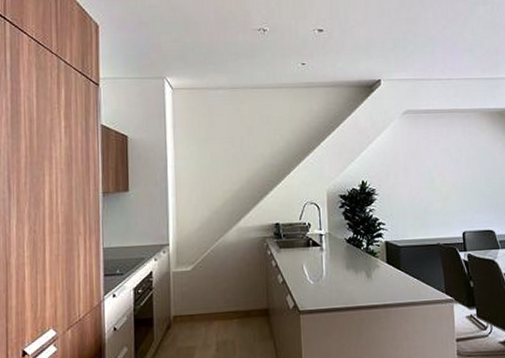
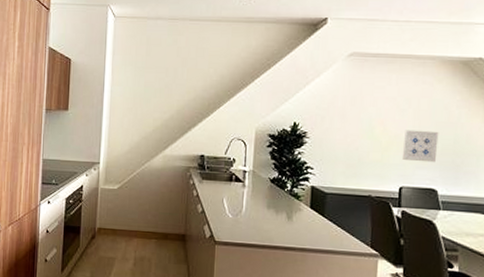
wall art: none [460,176,490,207] -> present [401,129,439,163]

